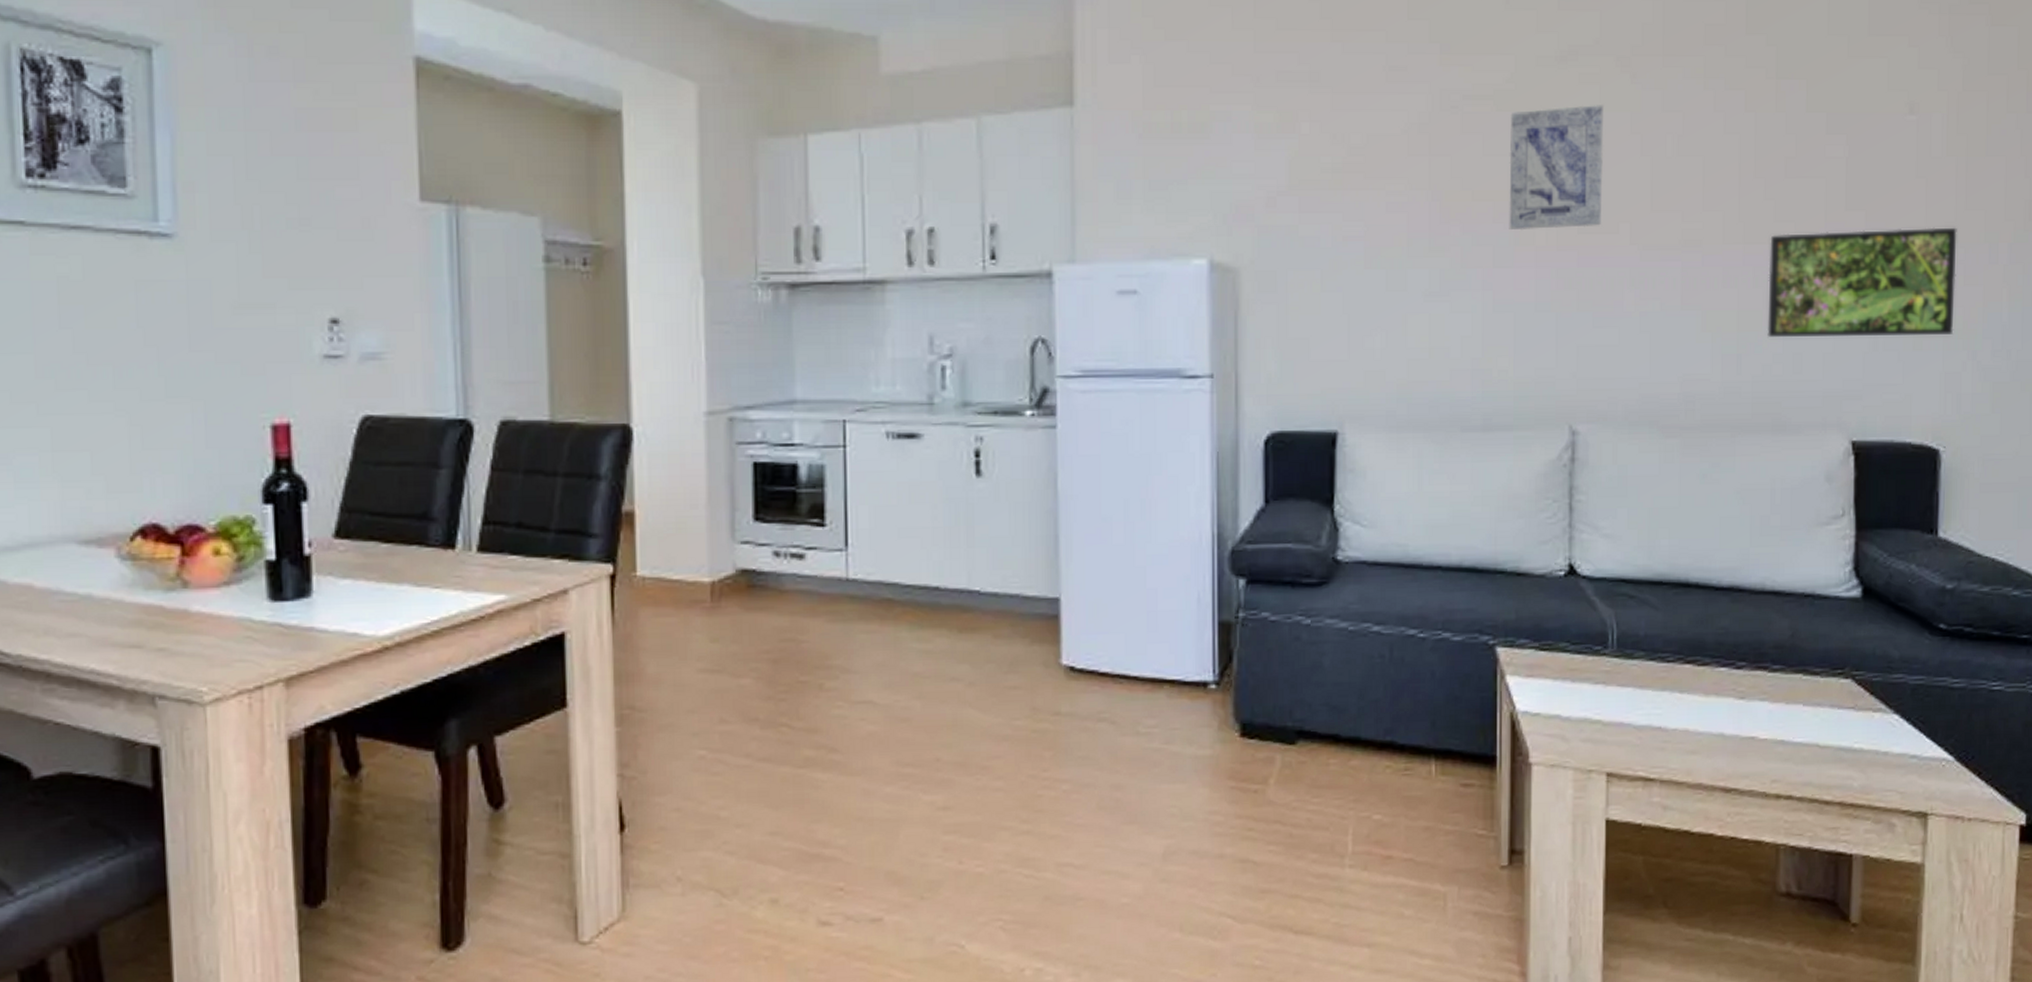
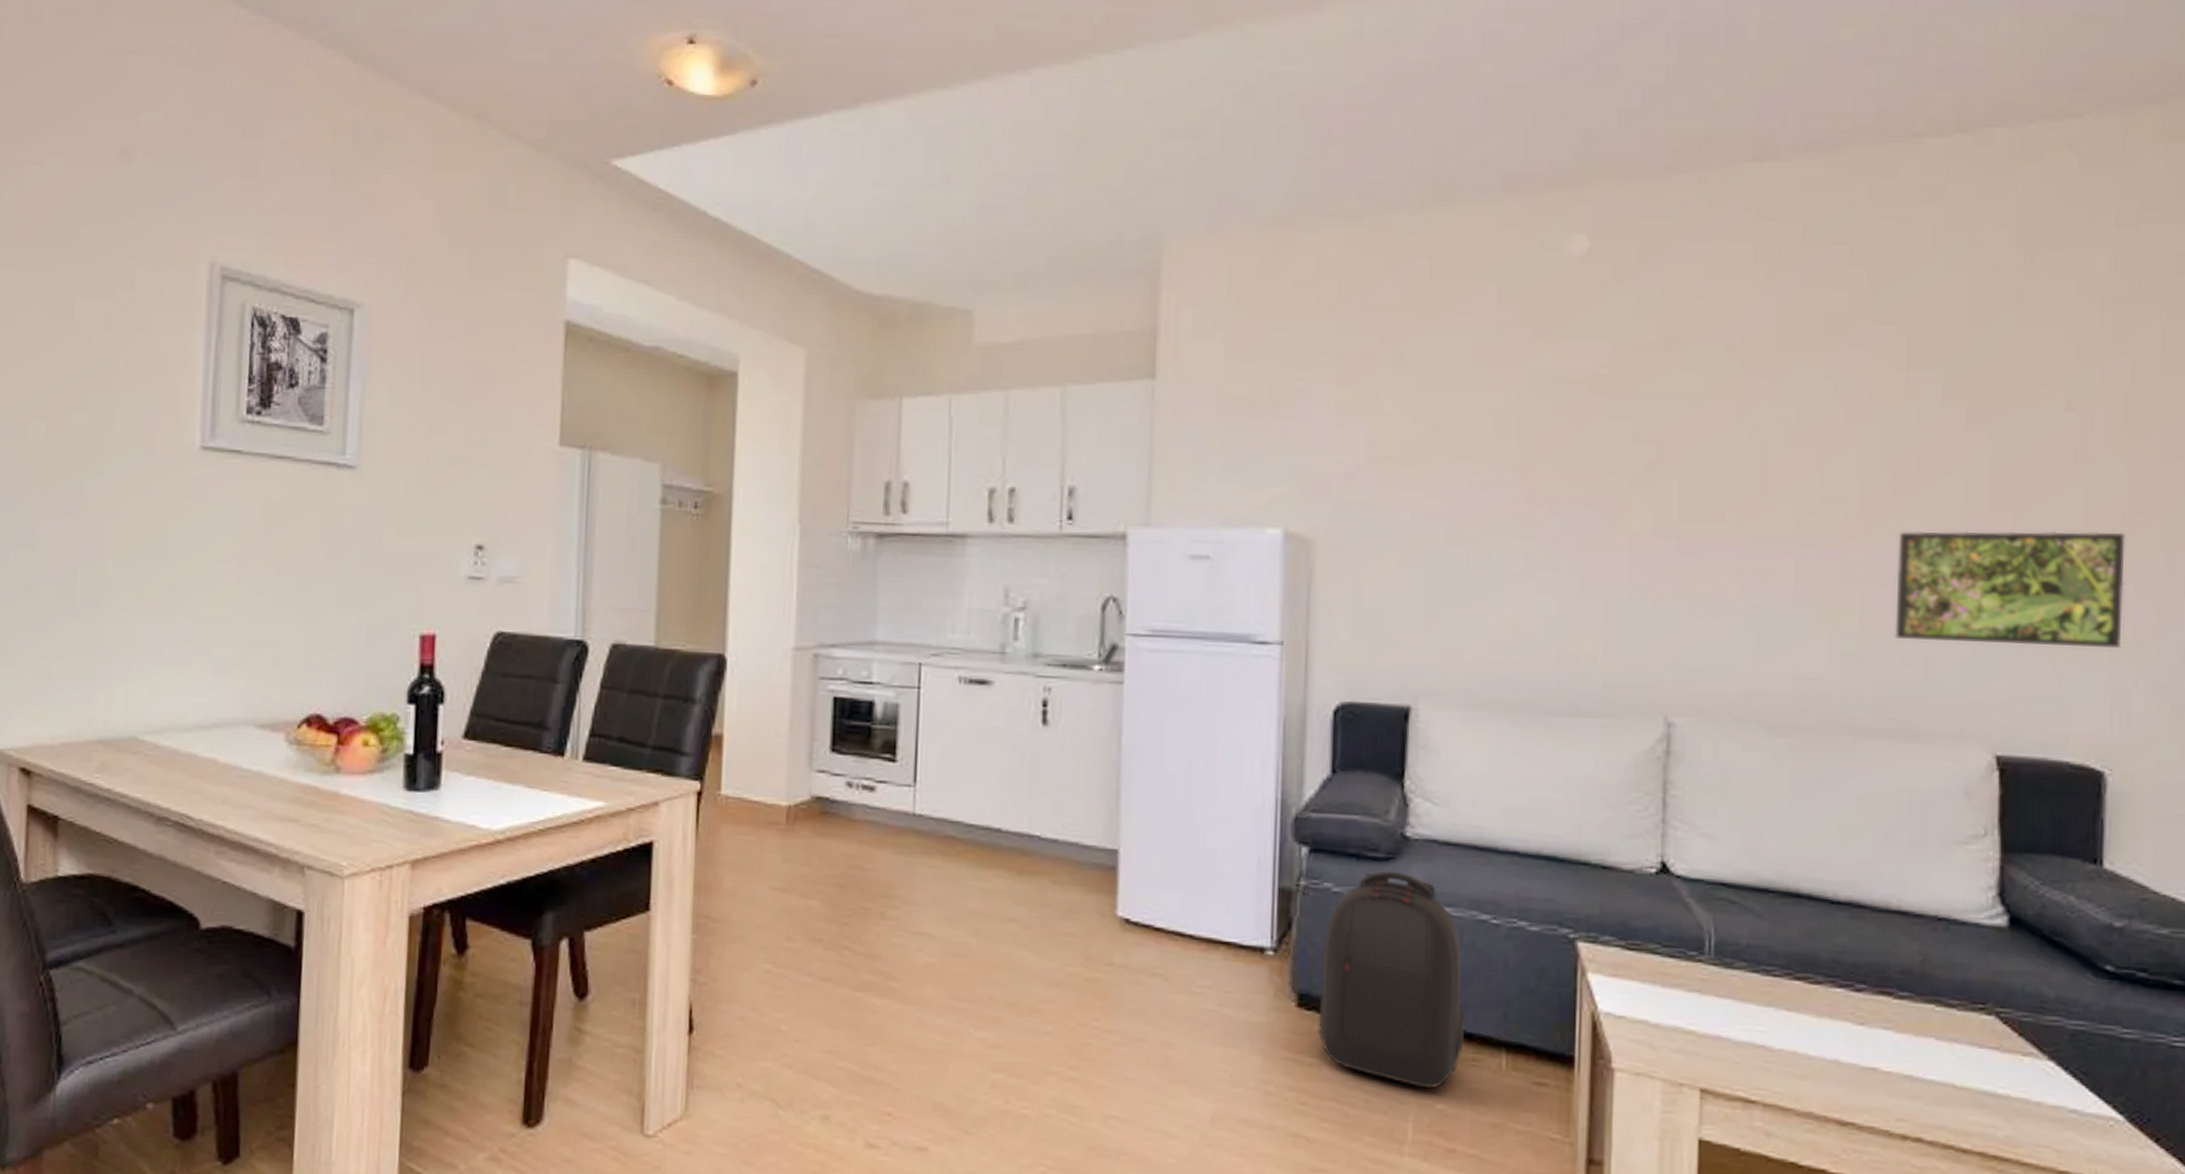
backpack: none [1261,595,1398,802] -> present [1318,870,1466,1089]
wall art: present [1509,105,1604,231] -> none [1601,392,1709,515]

